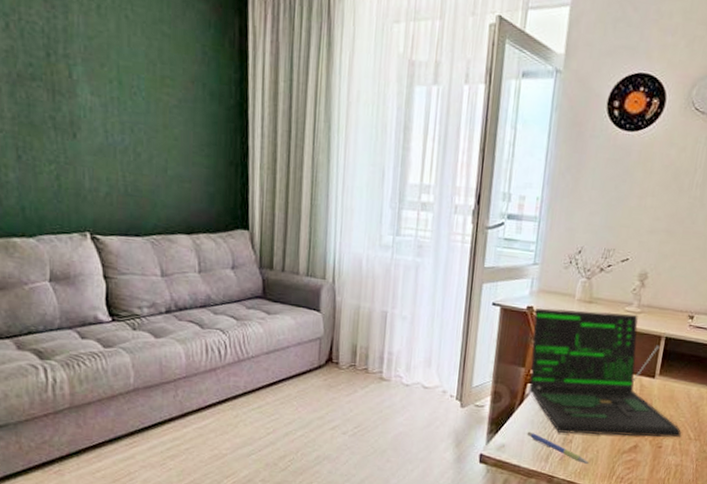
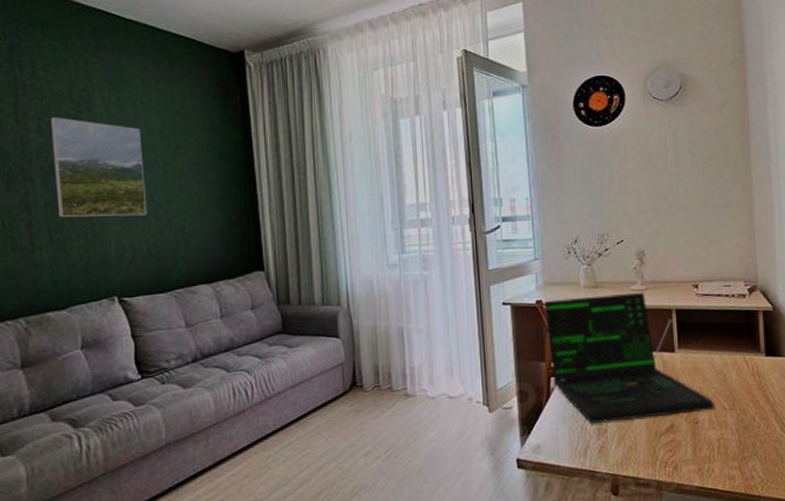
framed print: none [19,15,126,149] -> present [50,117,148,218]
pen: present [527,431,589,465] -> none [560,427,629,454]

